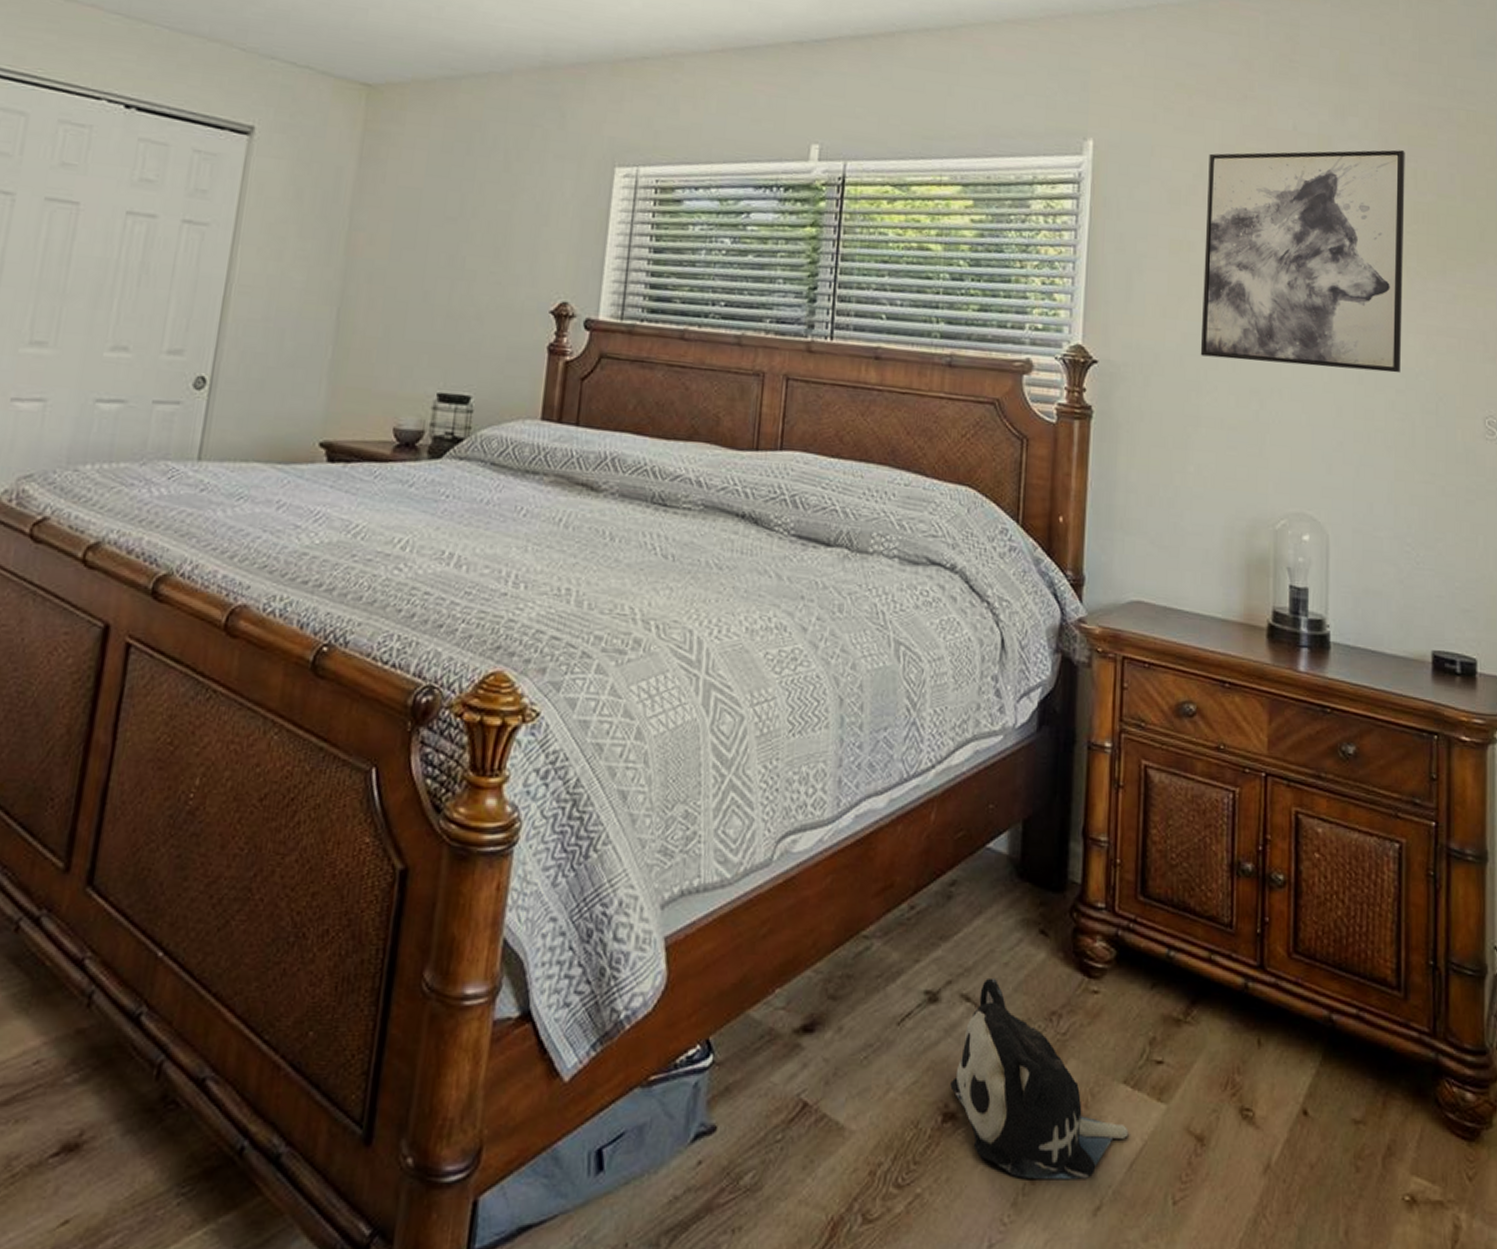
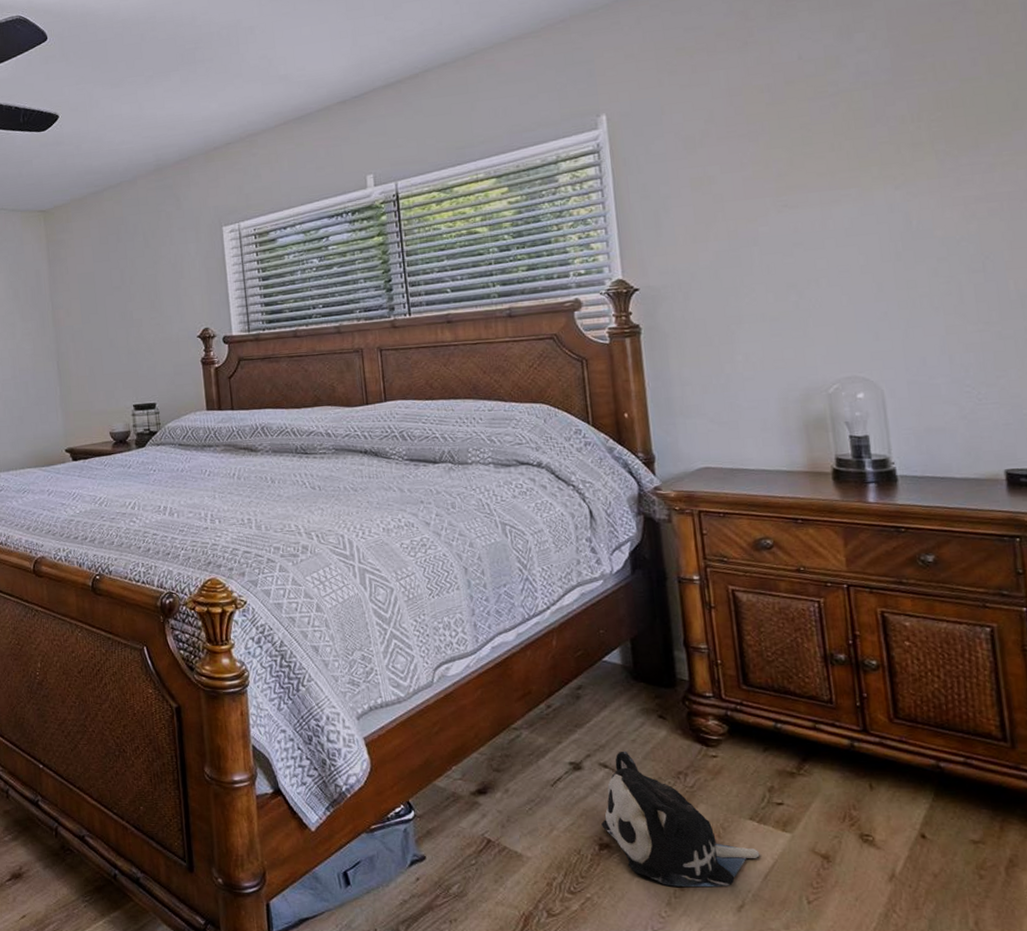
wall art: present [1200,150,1405,373] -> none [717,49,940,267]

